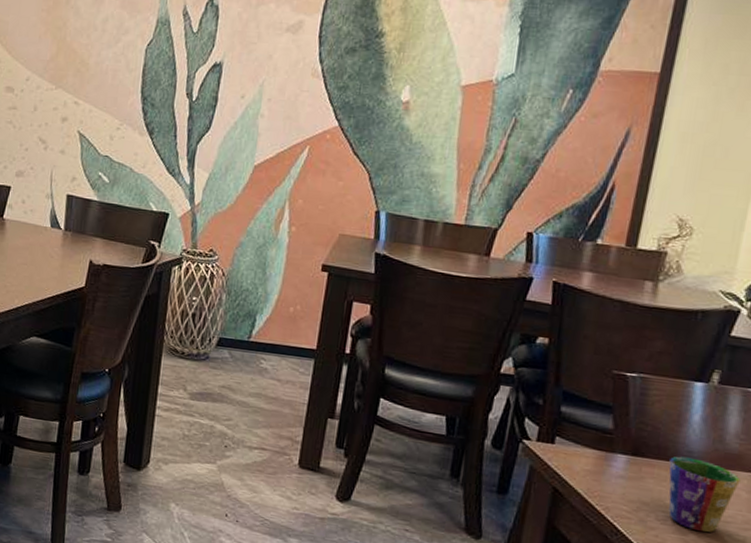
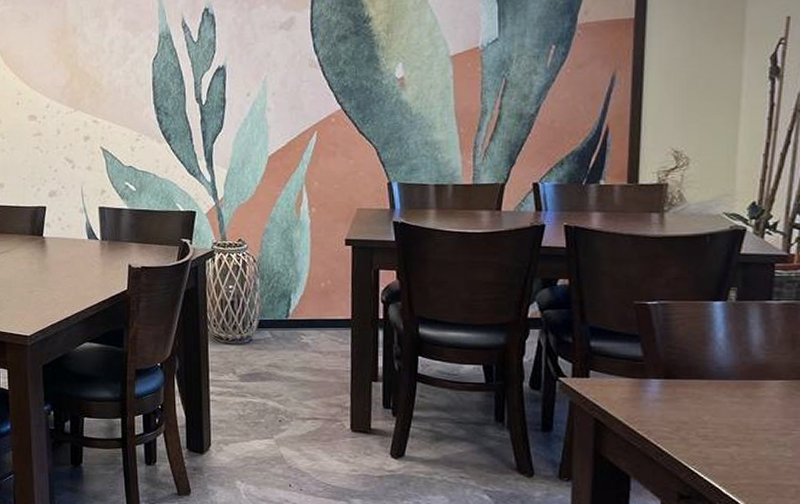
cup: present [668,456,741,533] -> none [701,373,772,443]

